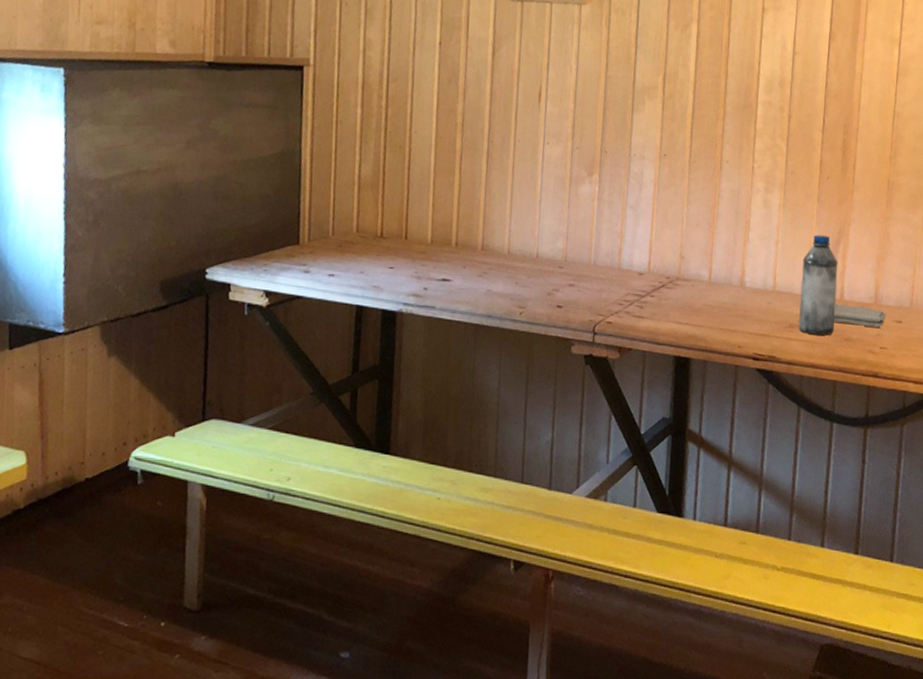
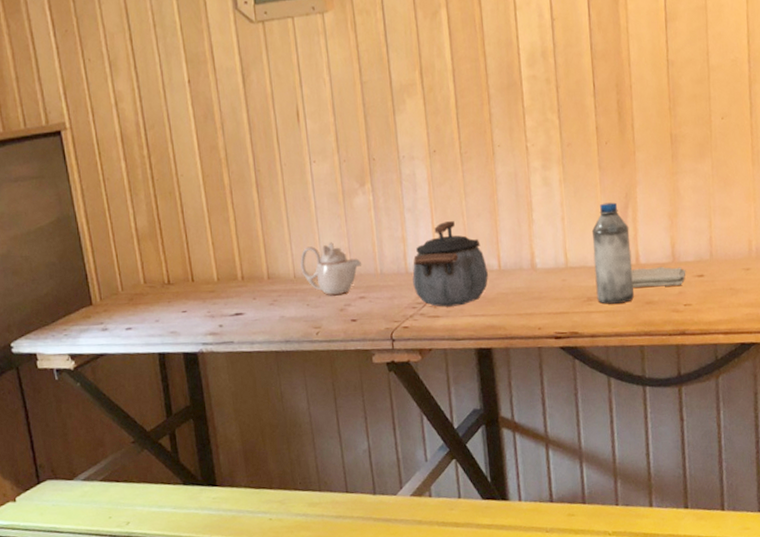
teapot: none [516,225,577,279] -> present [300,242,362,296]
kettle: none [623,225,698,311] -> present [412,221,488,307]

